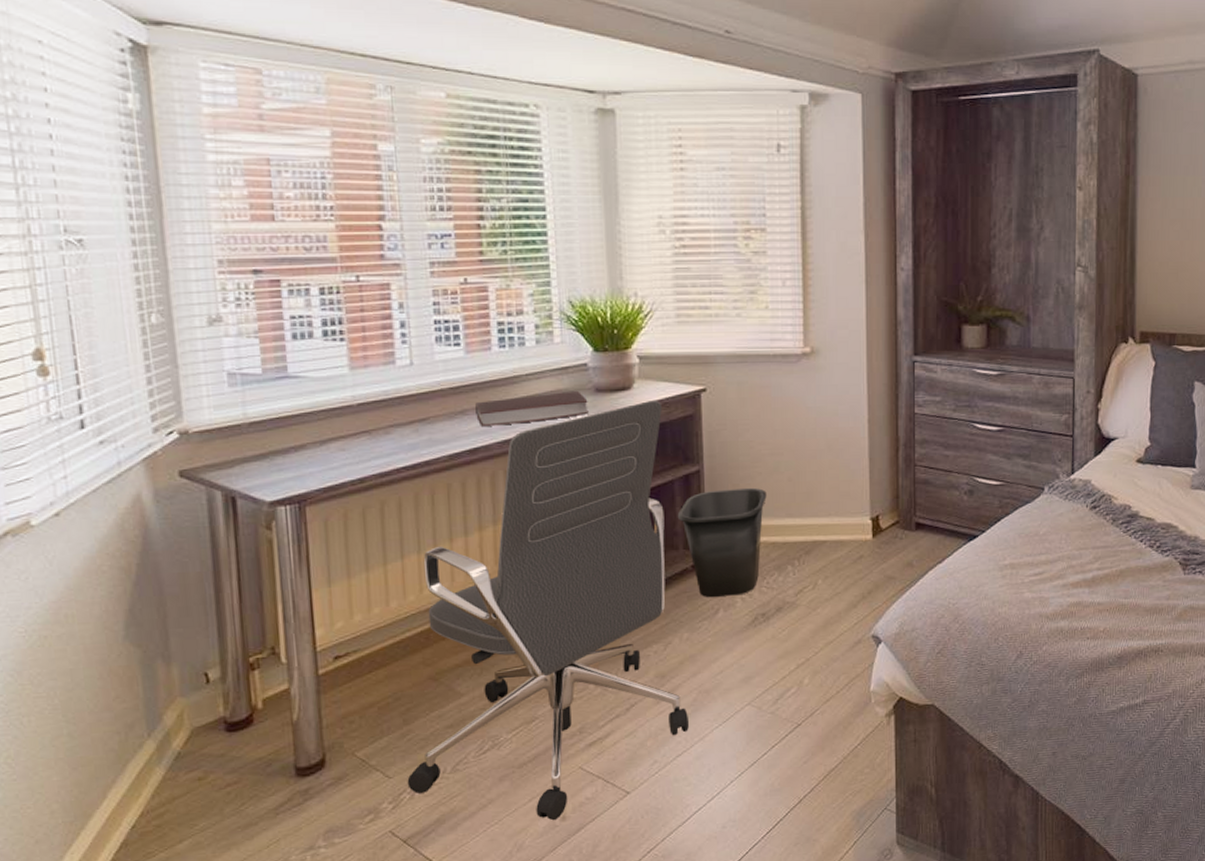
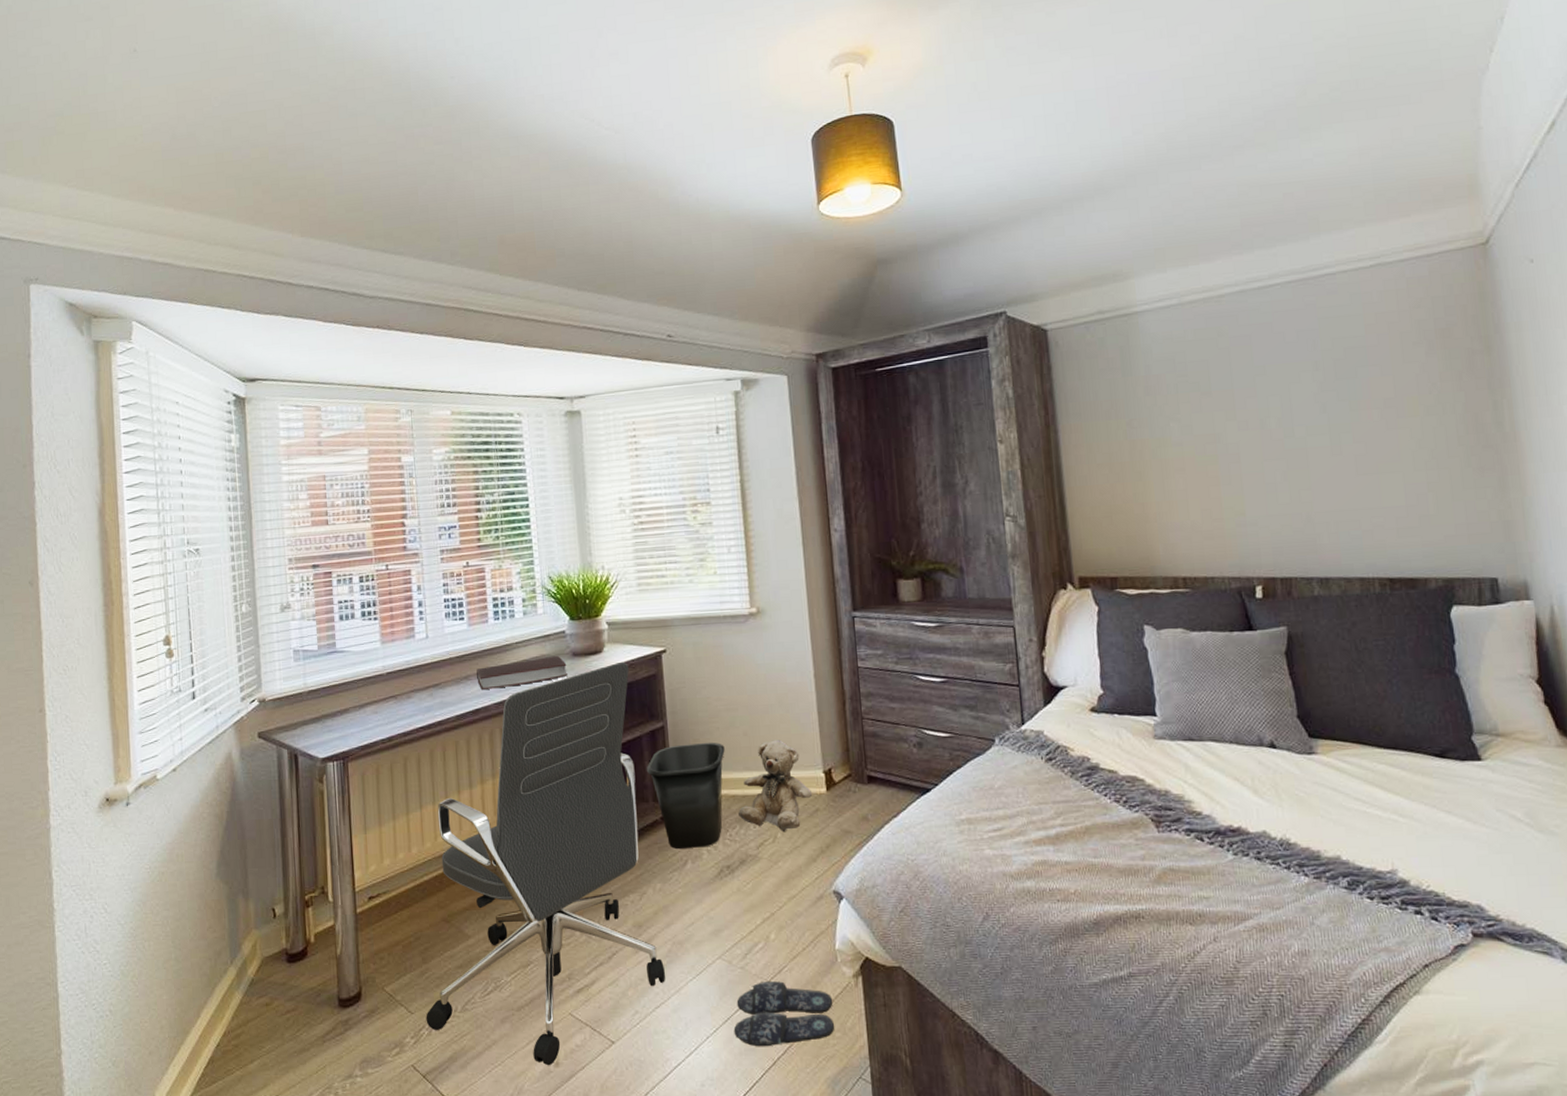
slippers: none [760,724,864,787] -> present [733,981,834,1047]
teddy bear: none [778,486,858,579] -> present [738,739,813,833]

